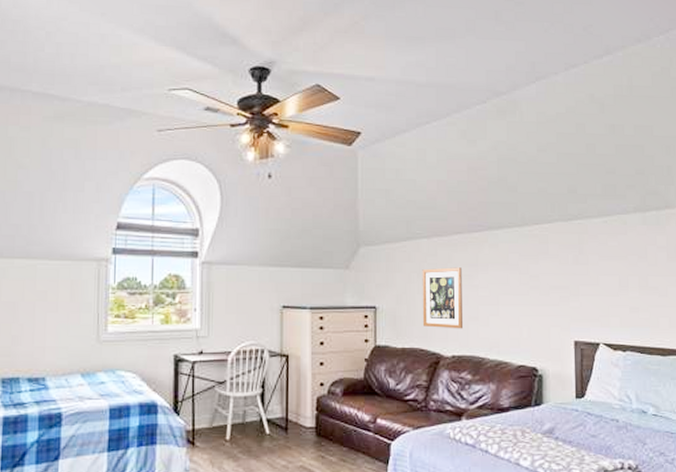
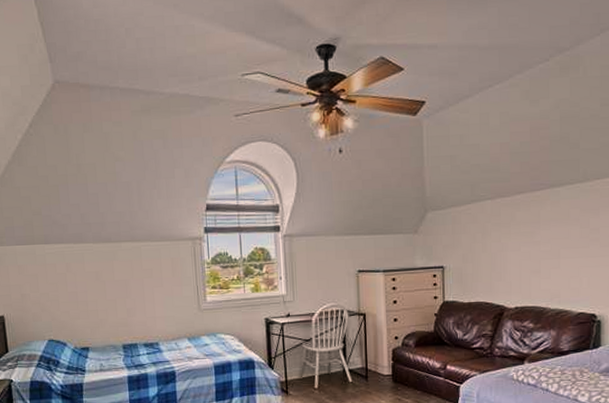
wall art: present [422,267,462,329] -> none [486,225,525,283]

